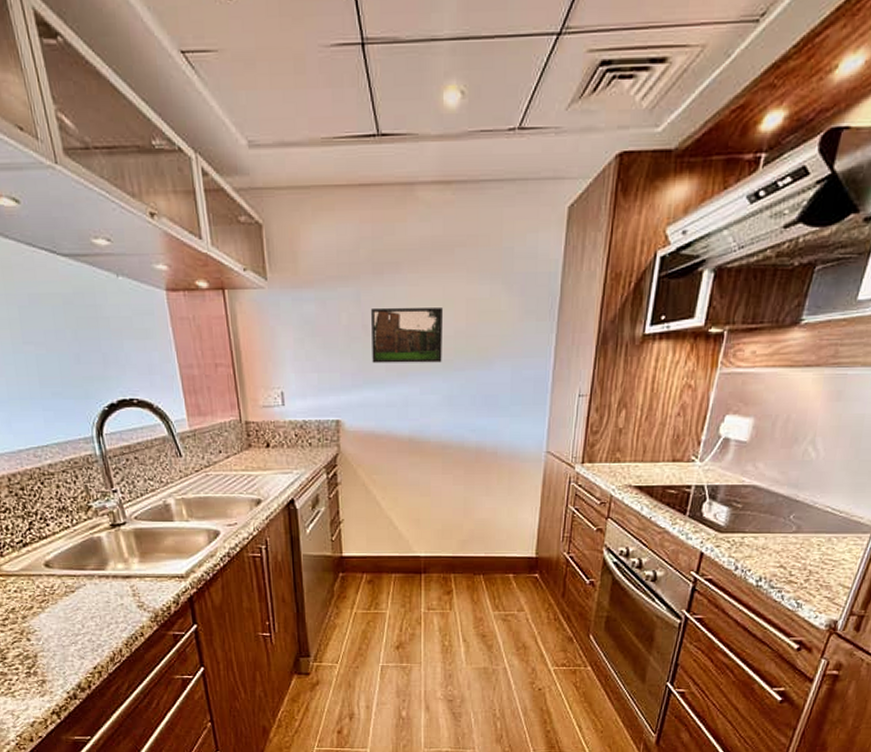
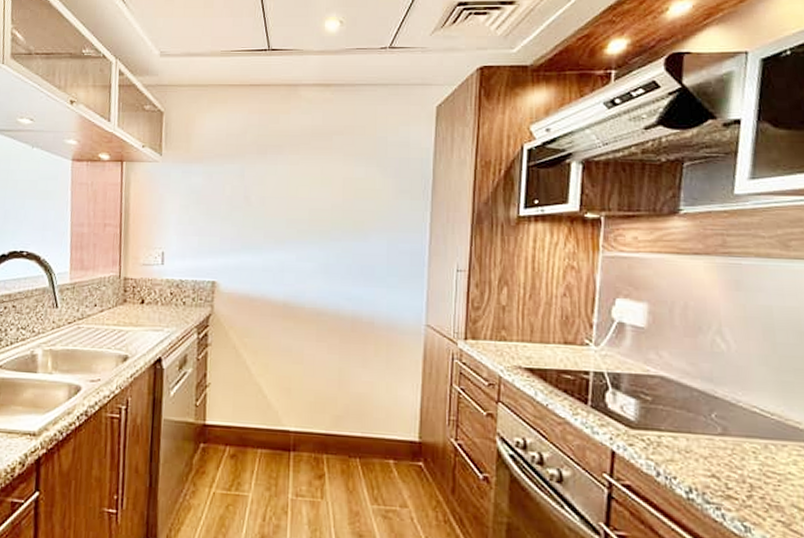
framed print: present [371,307,442,363] -> none [251,182,320,233]

